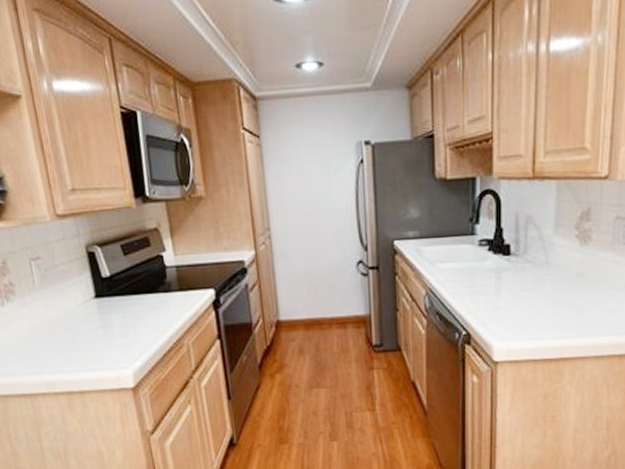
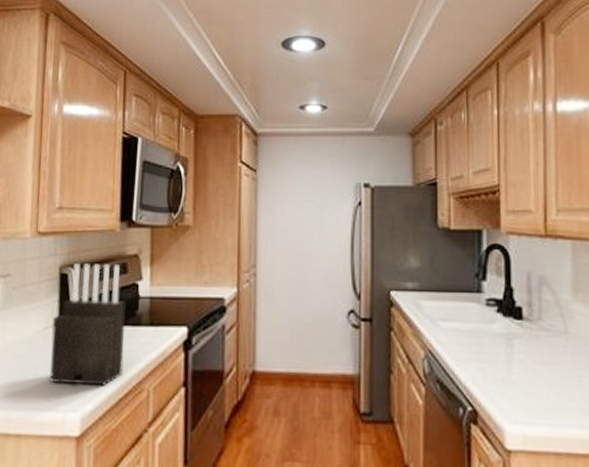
knife block: none [90,239,163,348] -> present [49,263,126,386]

